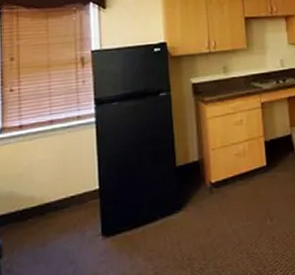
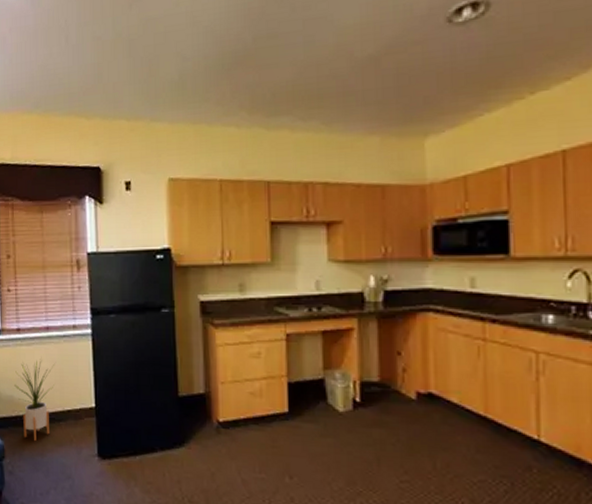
house plant: none [15,151,59,232] -> present [14,359,55,441]

